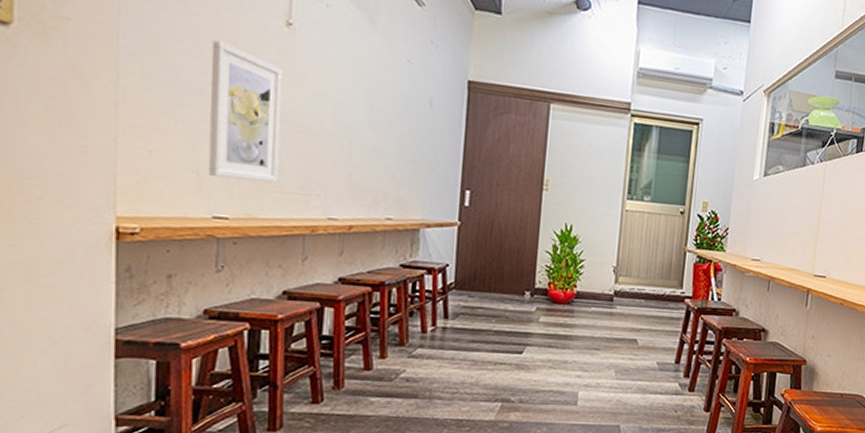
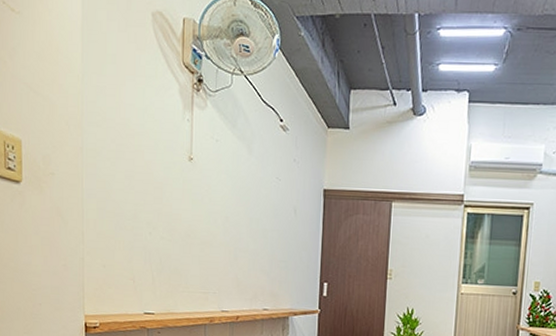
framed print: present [208,40,282,182] -> none [140,178,187,284]

